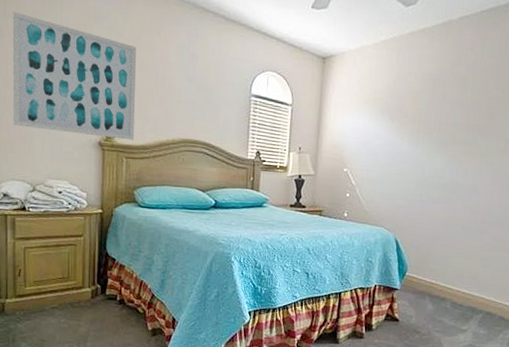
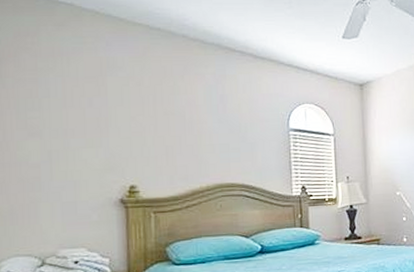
wall art: present [12,11,136,140] -> none [10,70,163,194]

